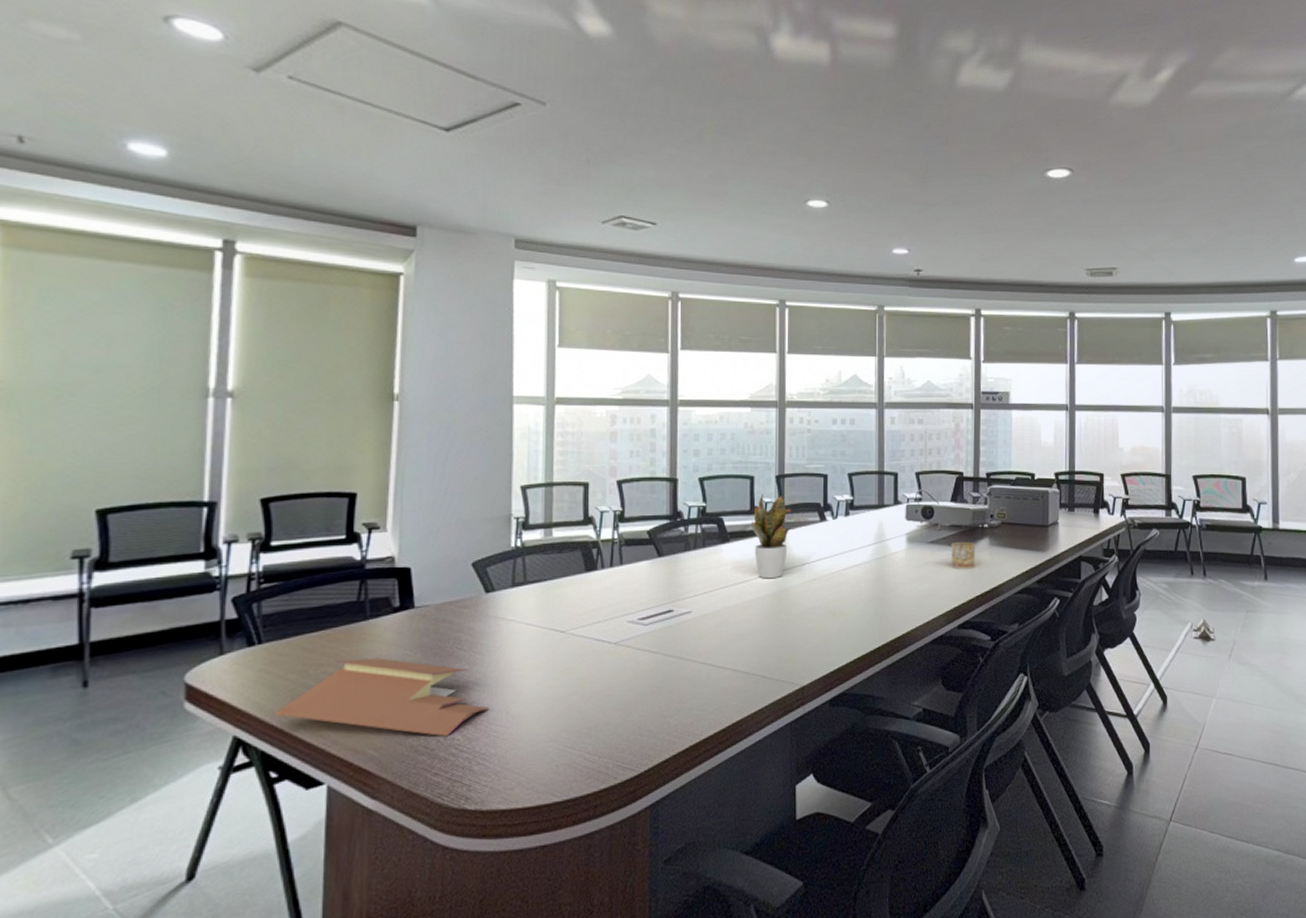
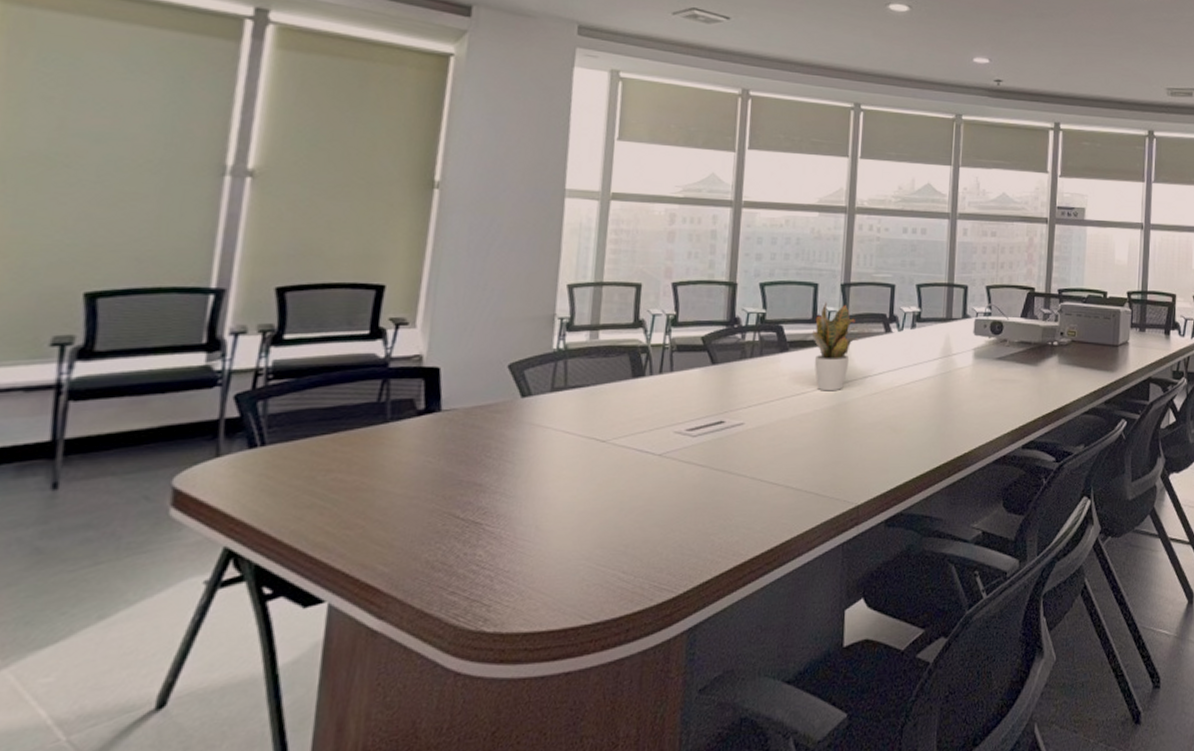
papers: present [274,658,489,737] -> none [273,464,517,553]
mug: present [951,541,976,570] -> none [1018,358,1044,388]

